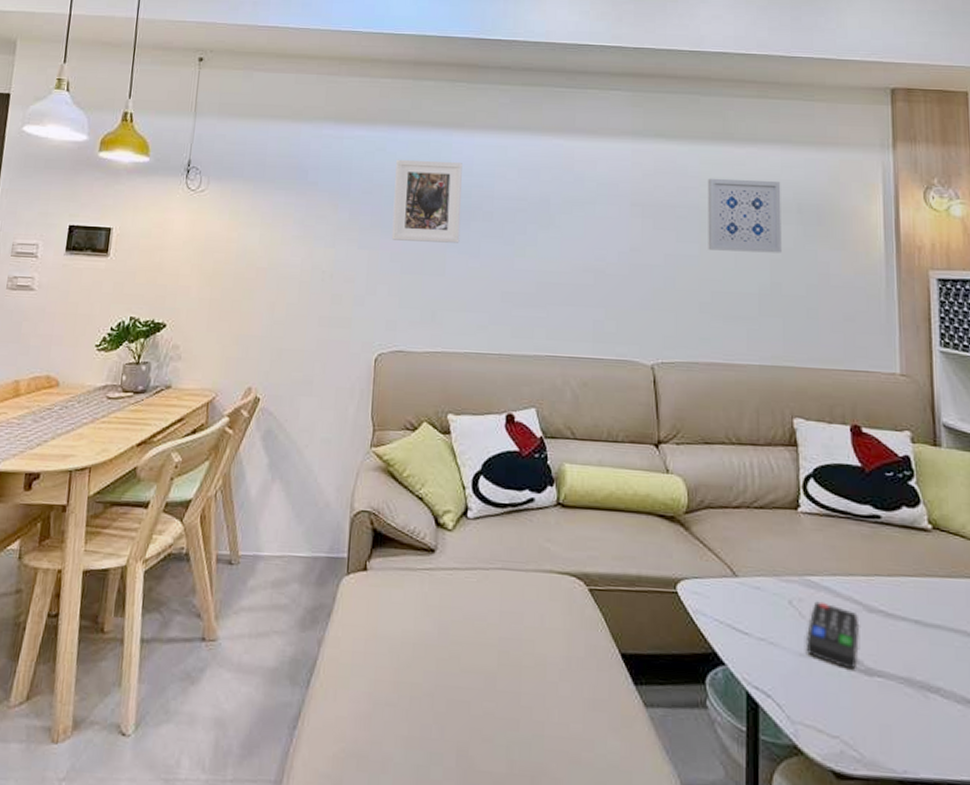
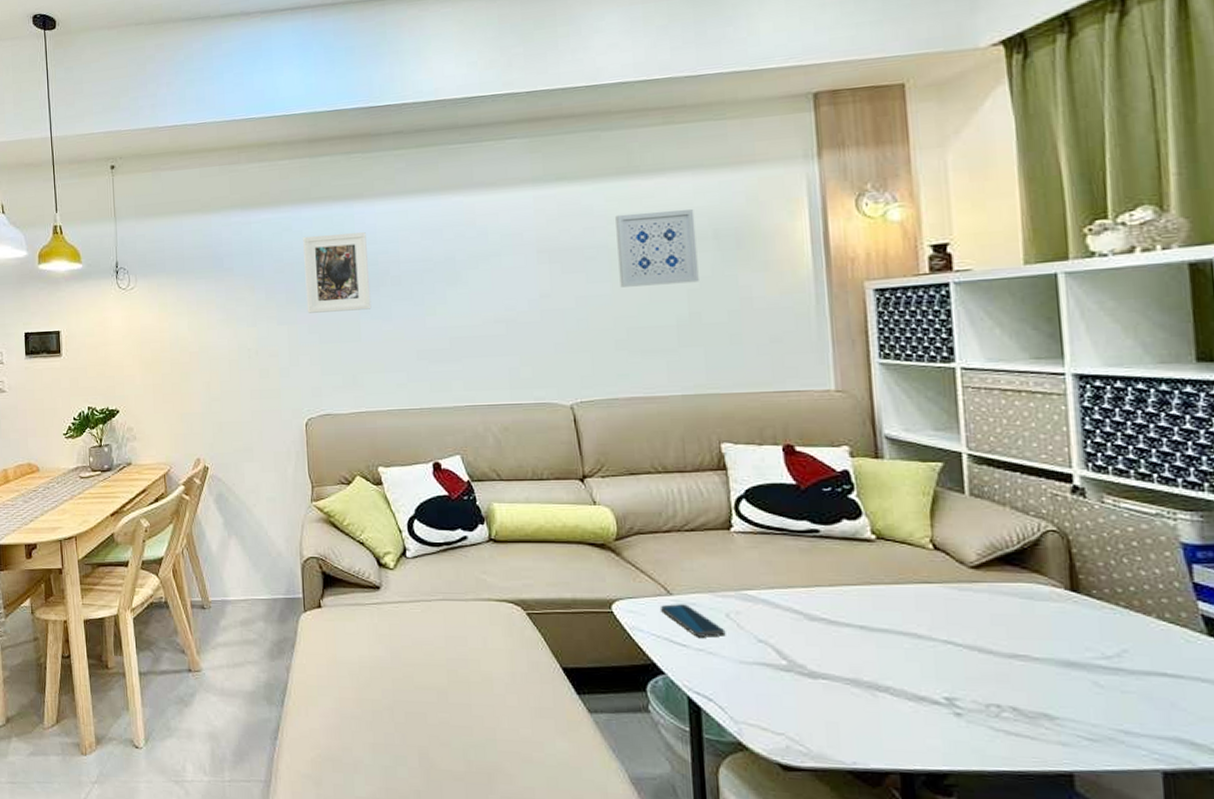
smartphone: none [726,587,788,626] -> present [661,604,726,638]
remote control: present [807,601,860,670] -> none [746,613,801,674]

